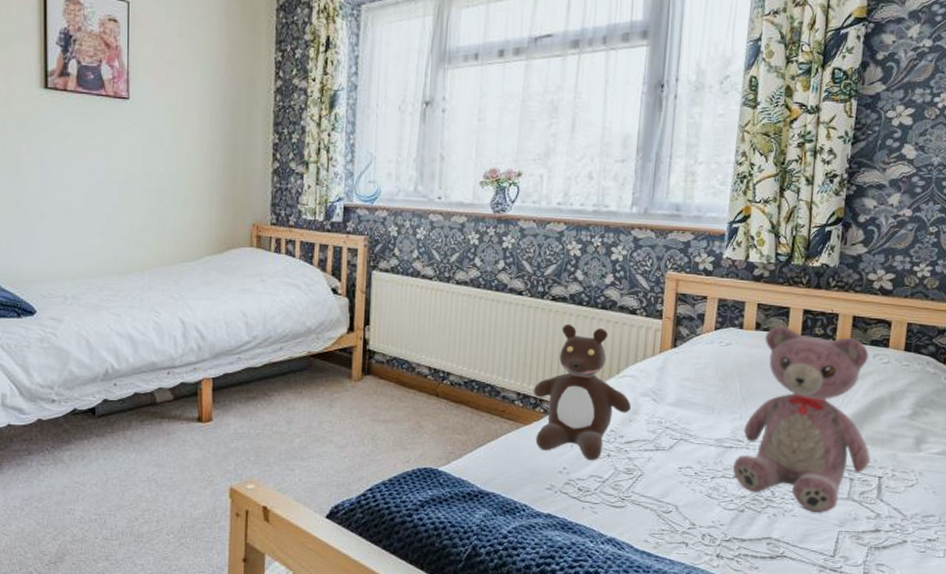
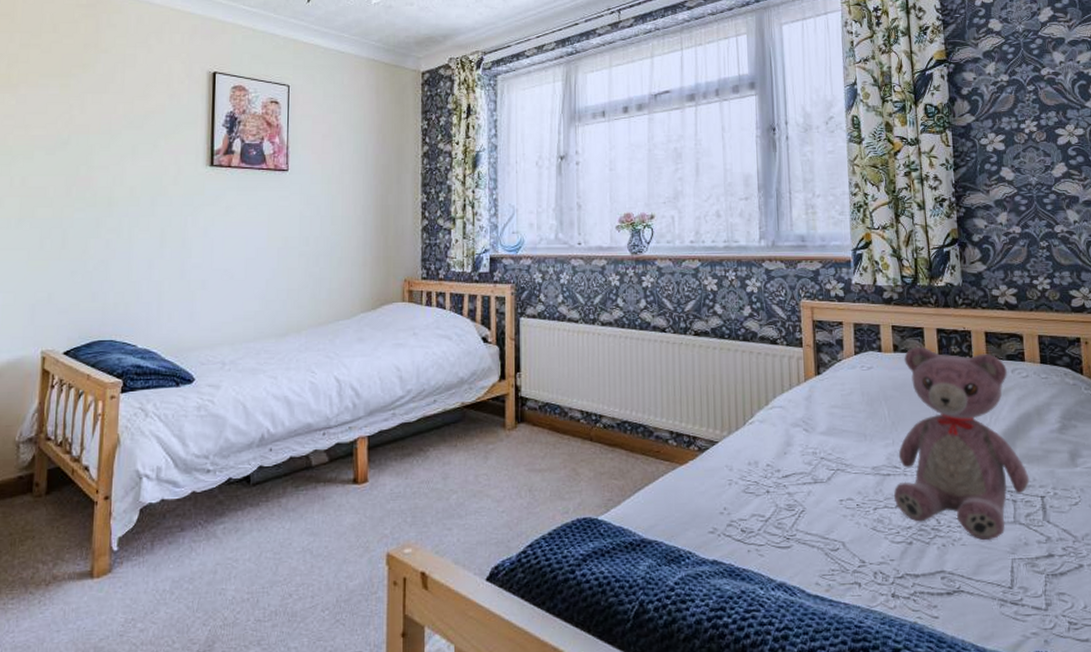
stuffed animal: present [533,323,631,461] -> none [685,357,784,499]

